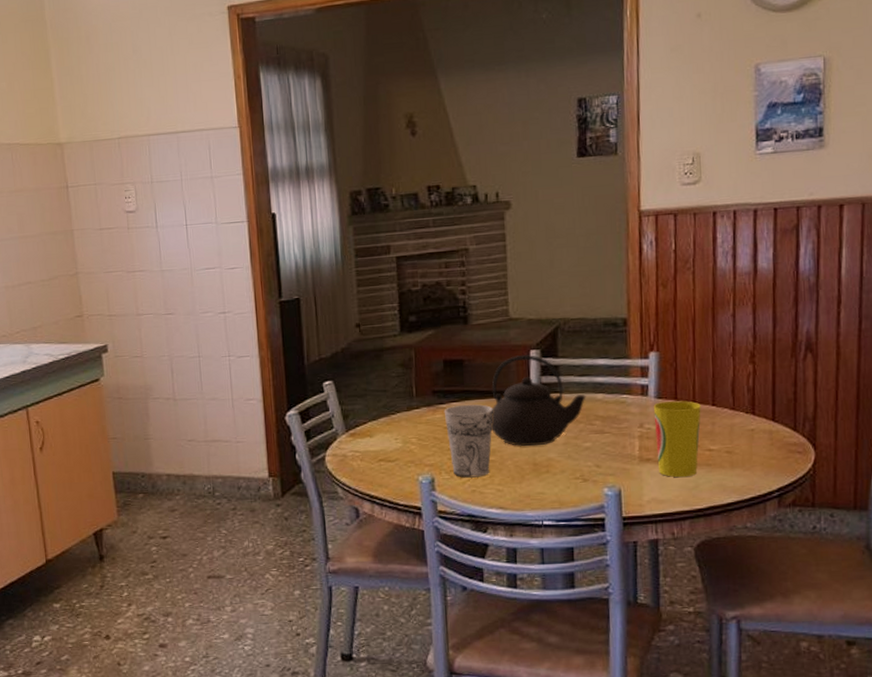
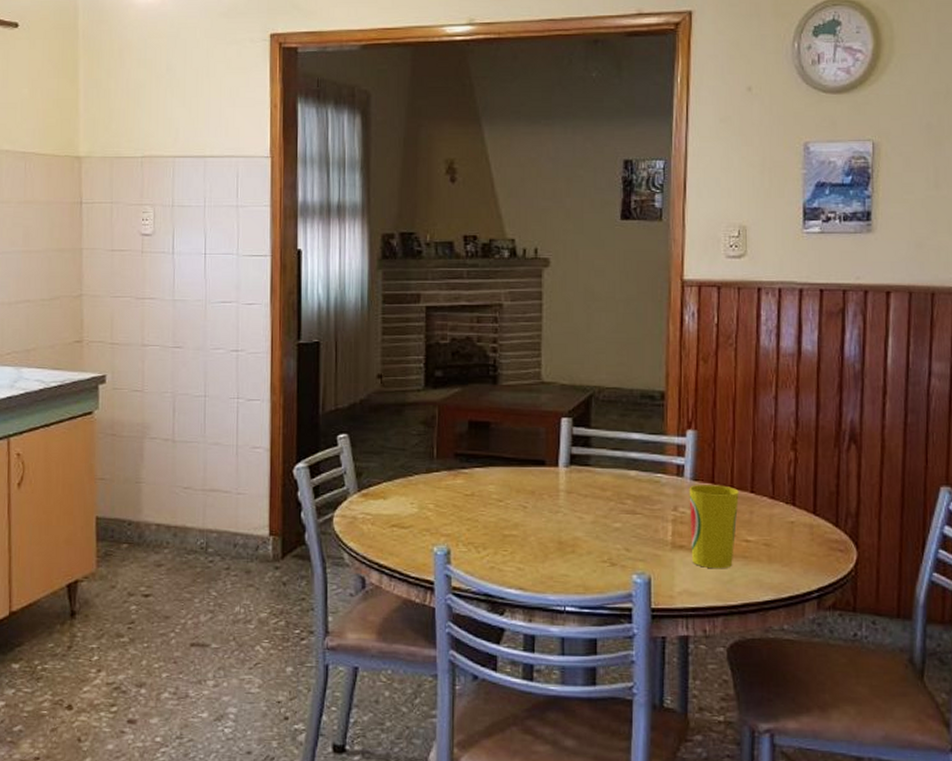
cup: present [444,404,493,478] -> none [465,471,518,553]
teapot: present [490,354,586,447] -> none [514,421,618,523]

